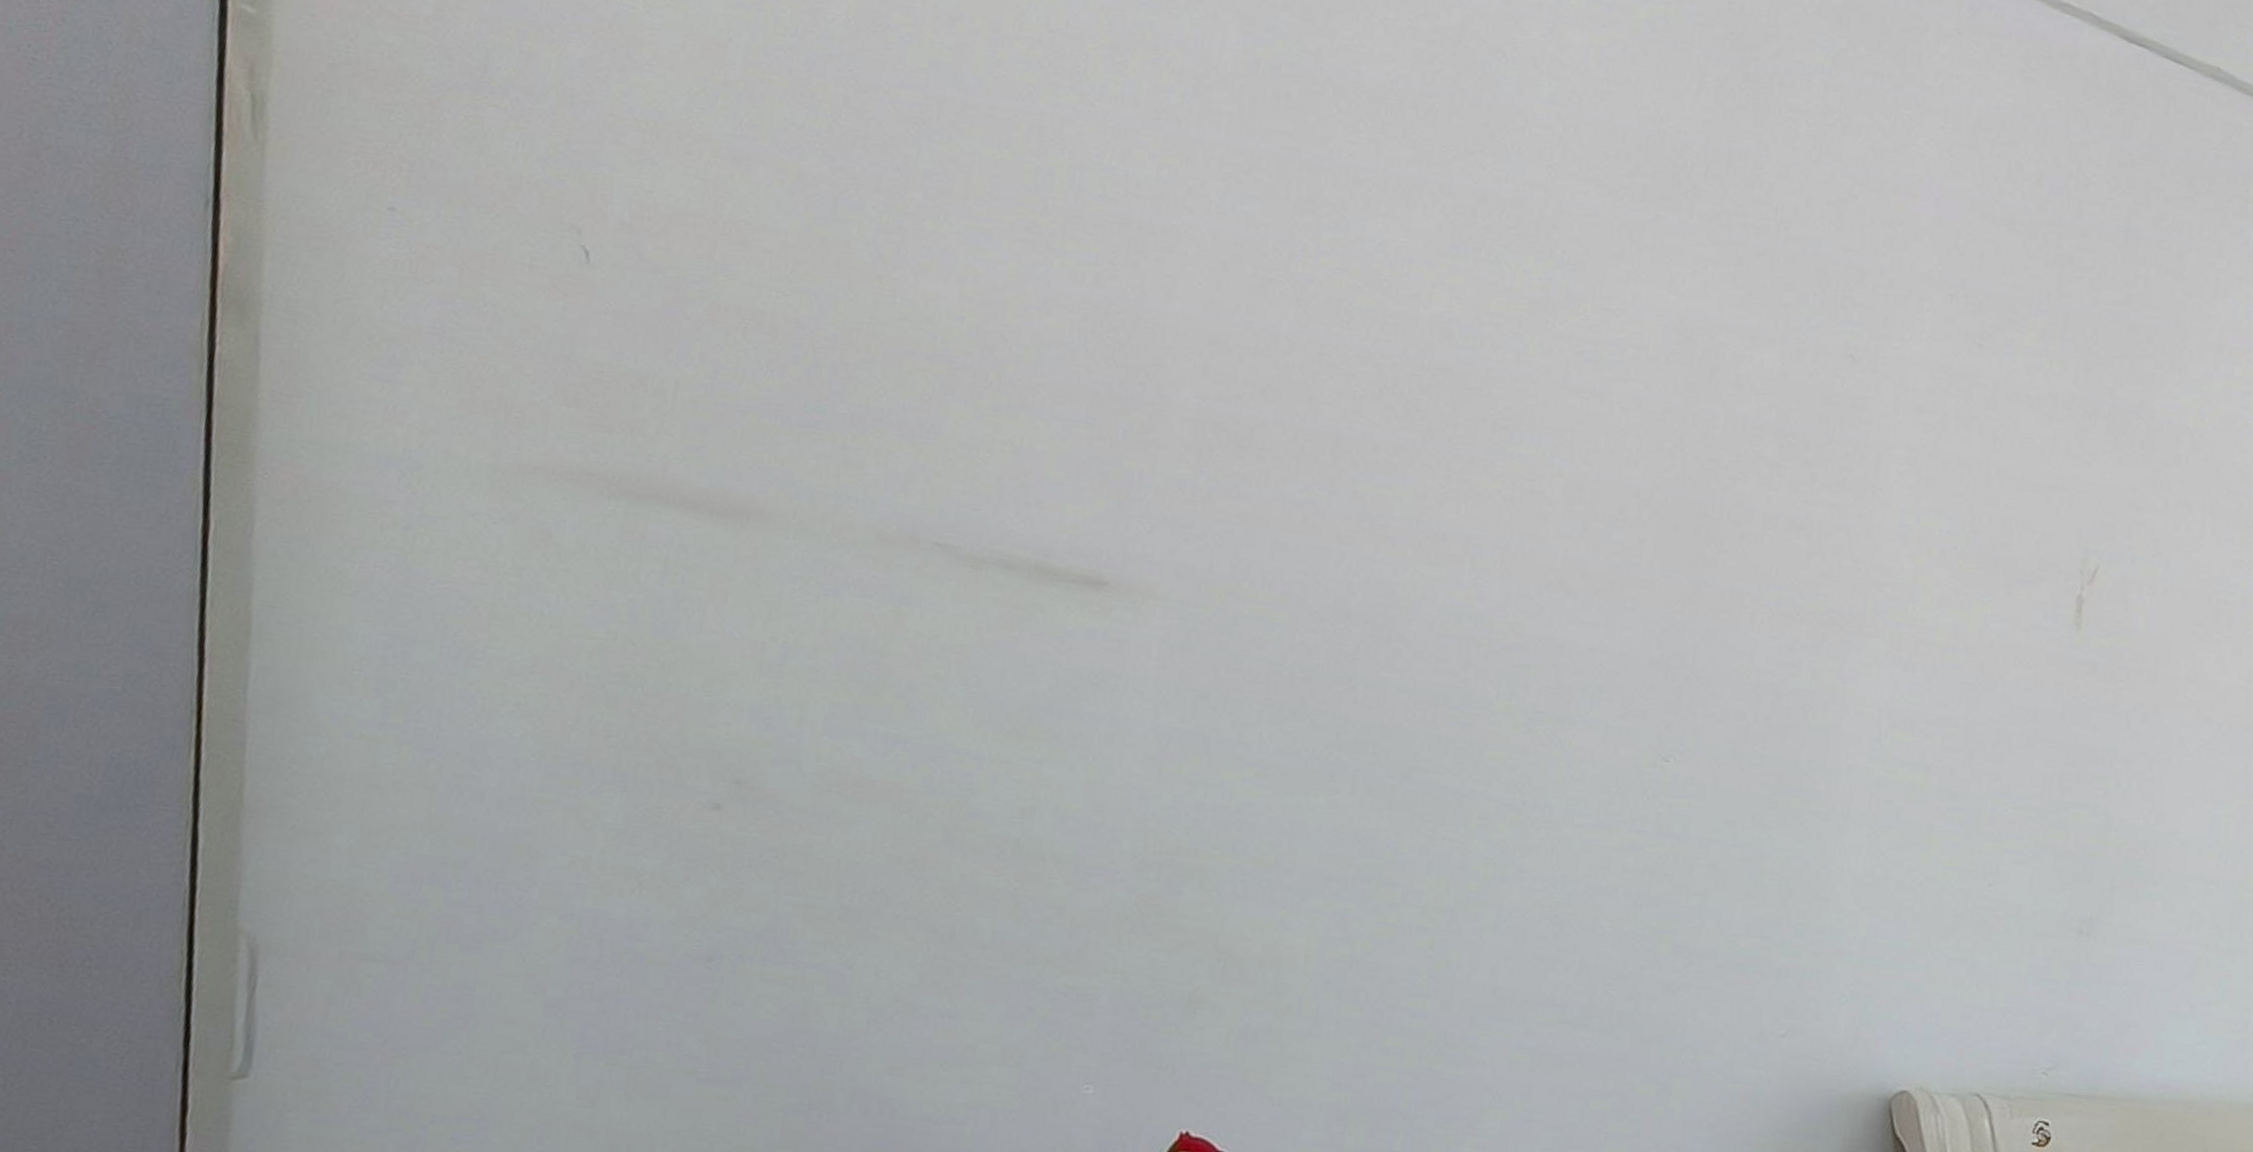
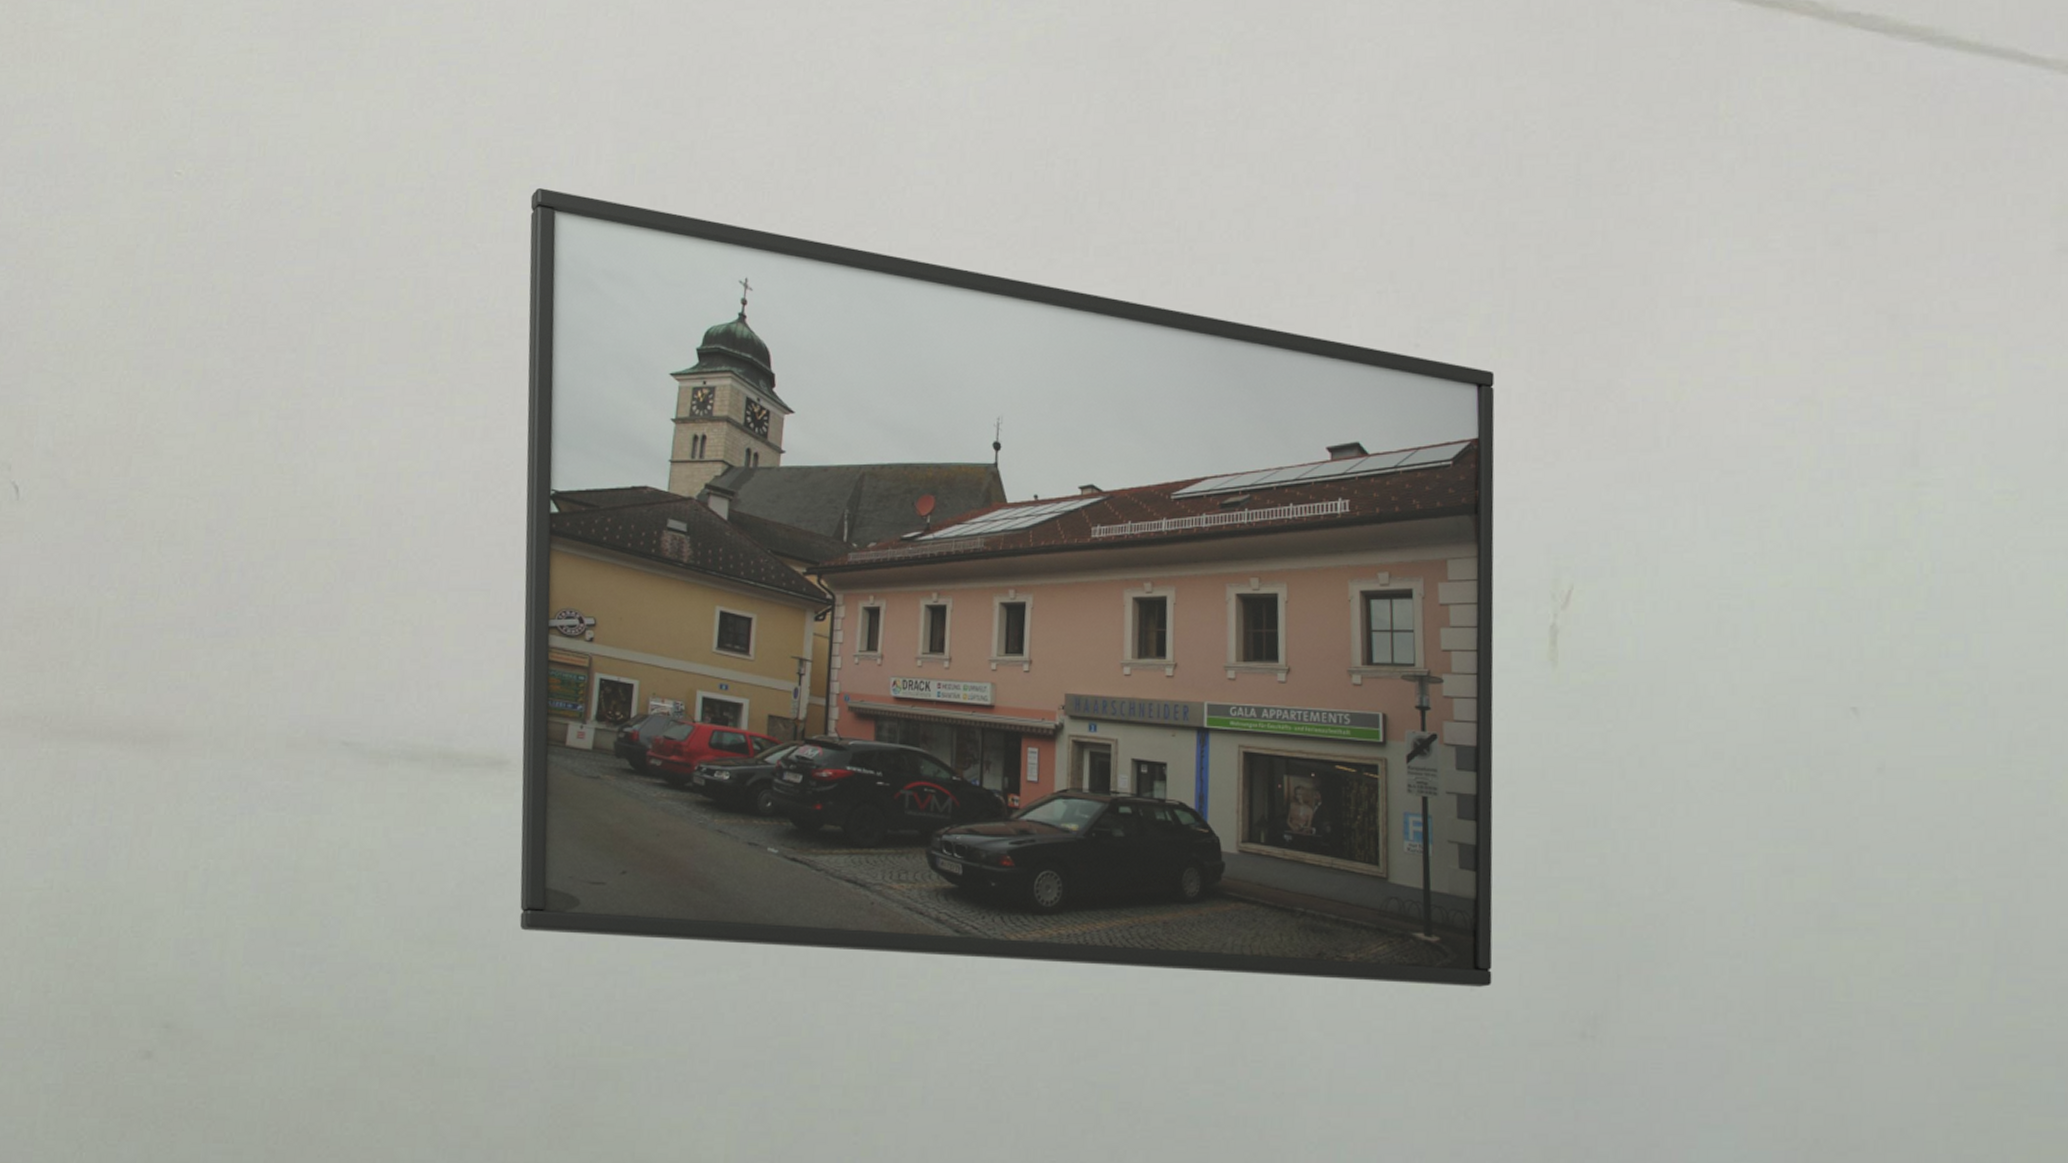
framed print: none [1111,61,2046,884] -> present [519,187,1495,987]

